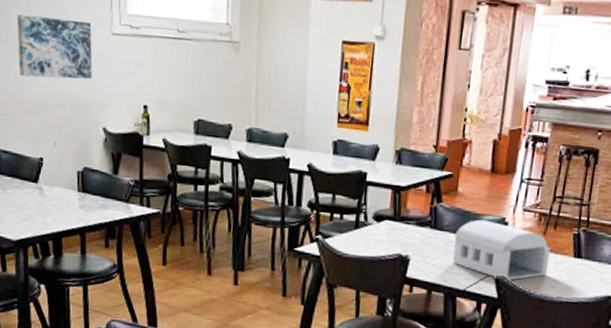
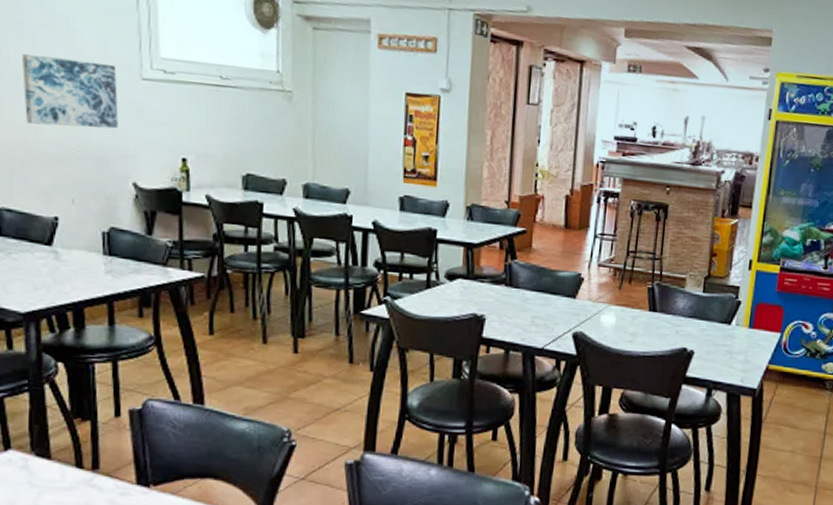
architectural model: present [453,219,551,281] -> none [530,275,627,337]

